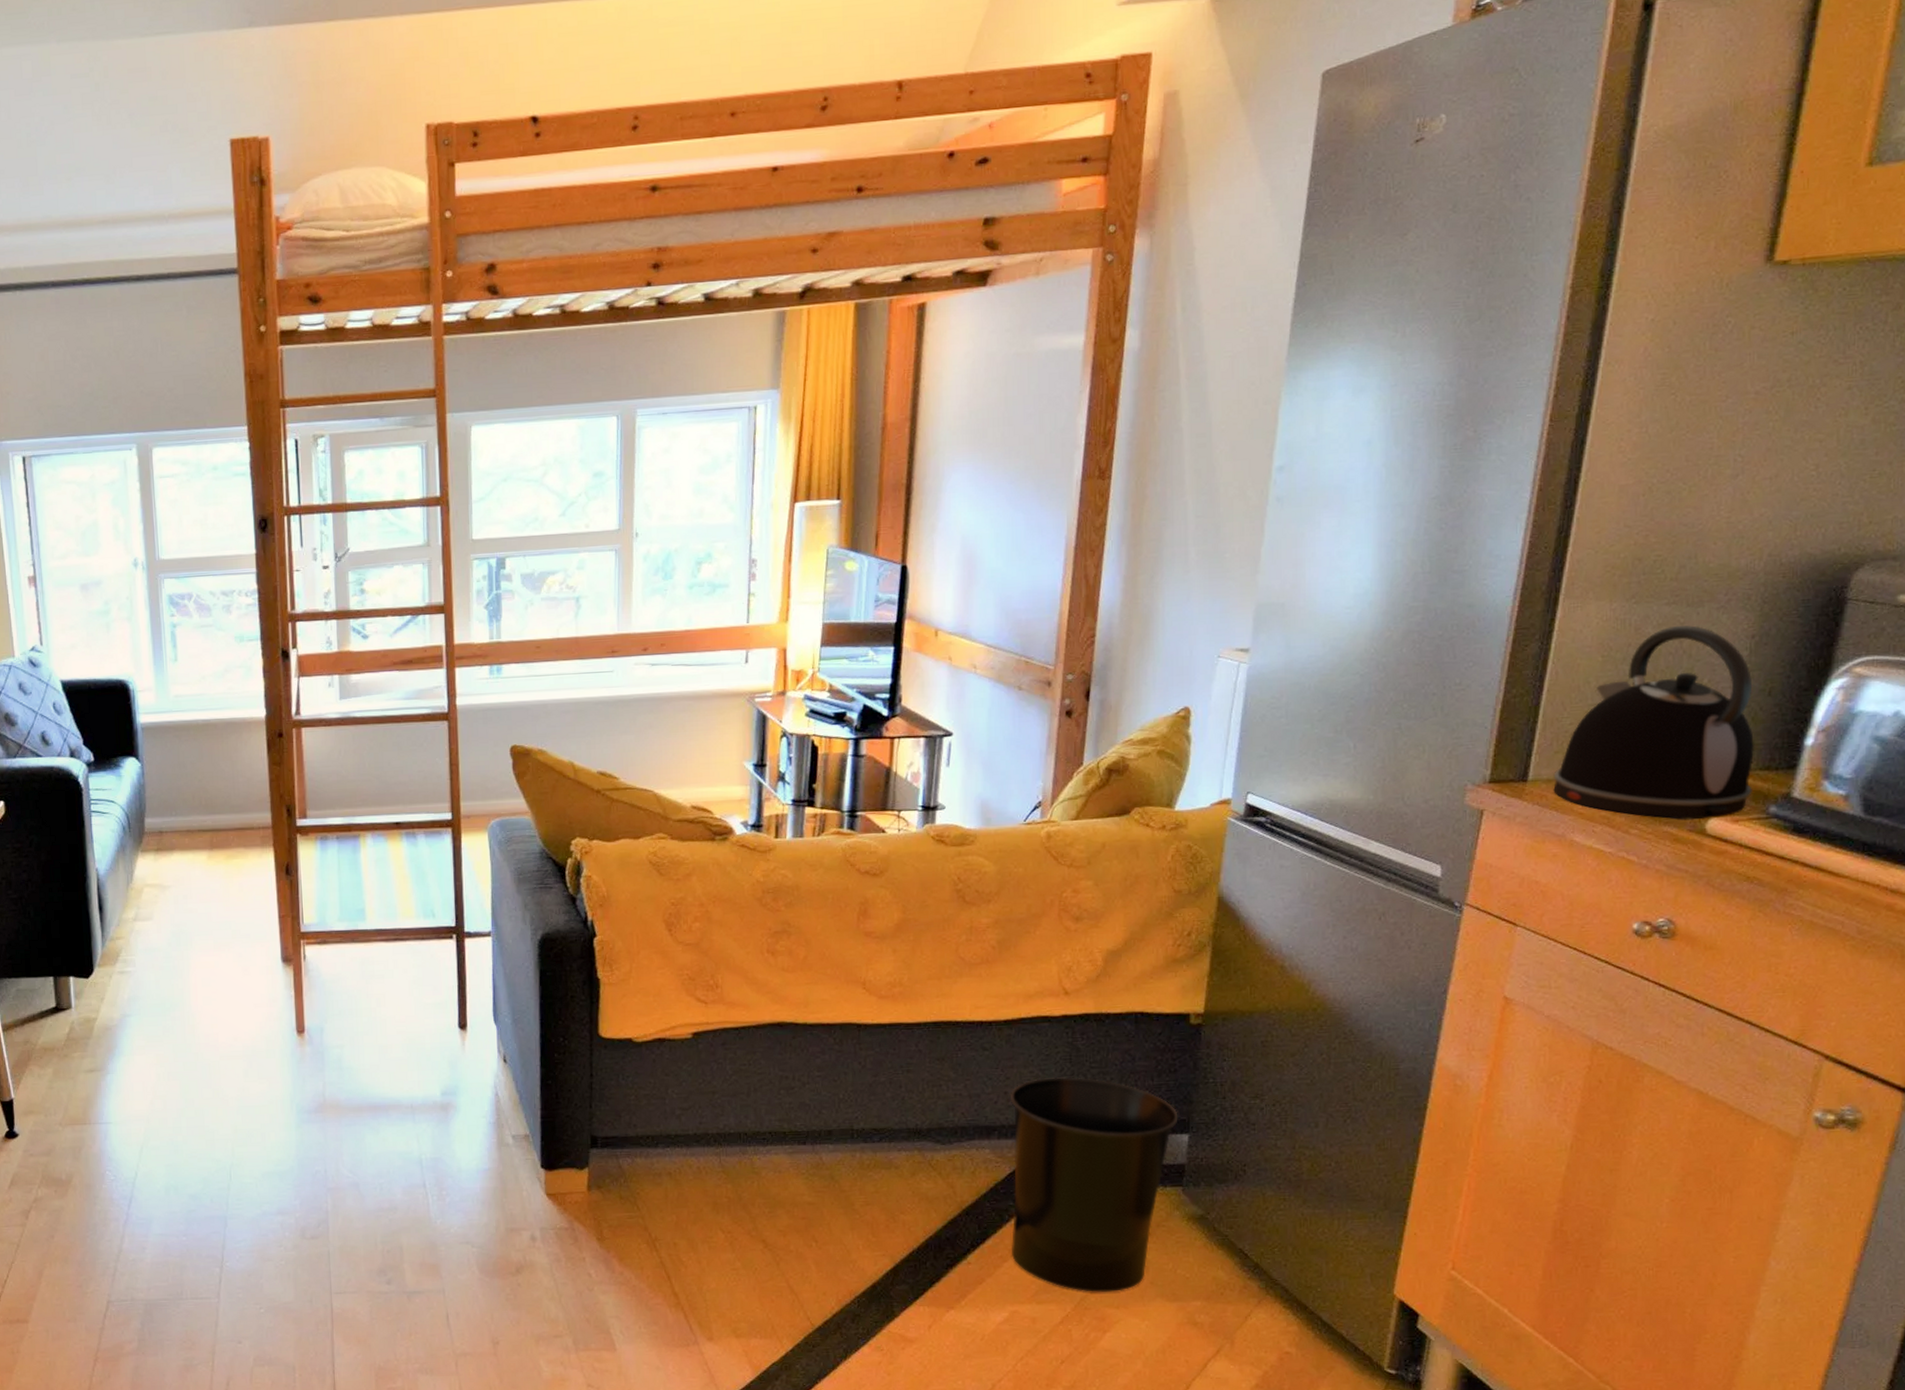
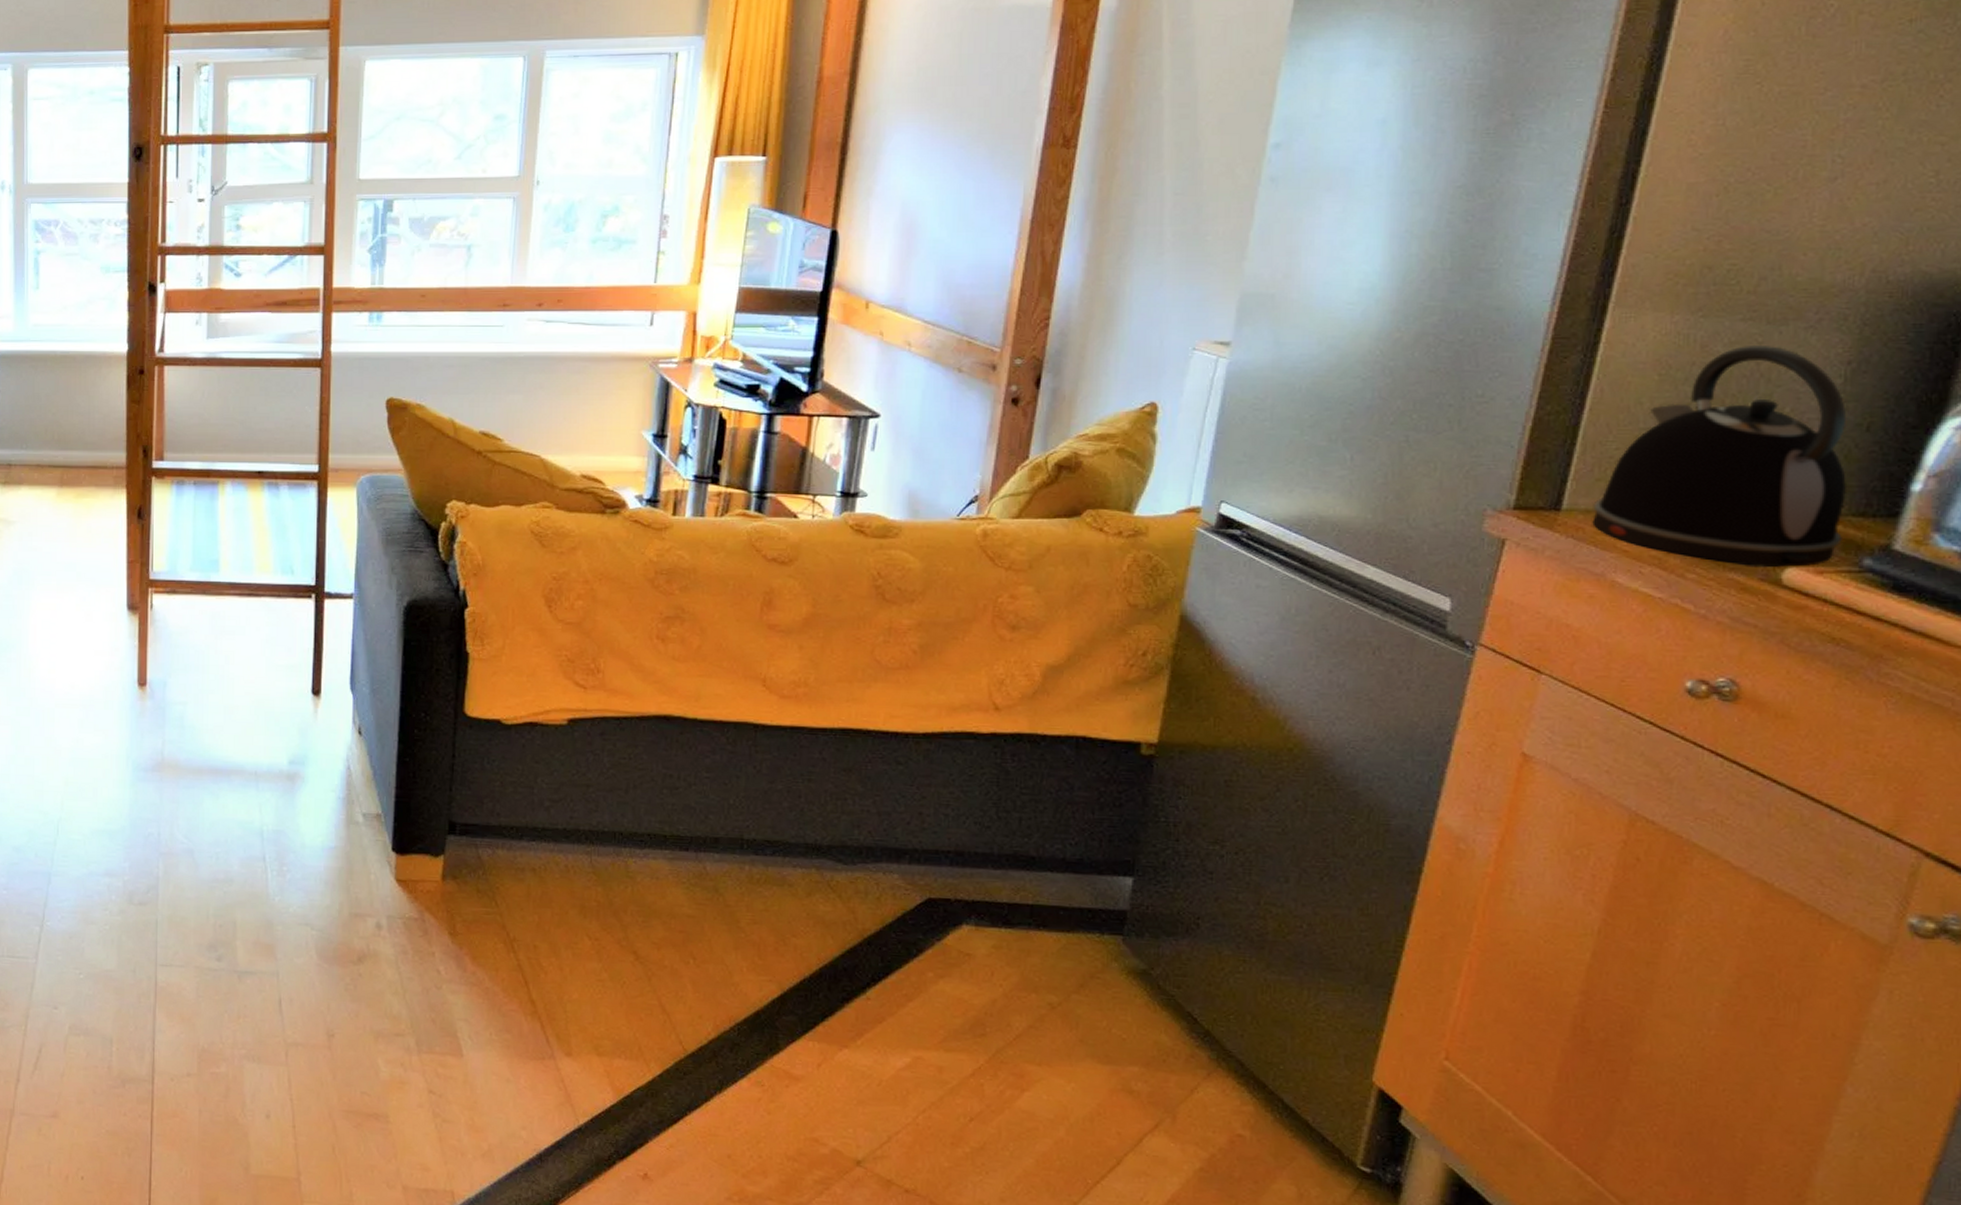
waste bin: present [1009,1077,1178,1292] -> none [919,801,1122,1047]

